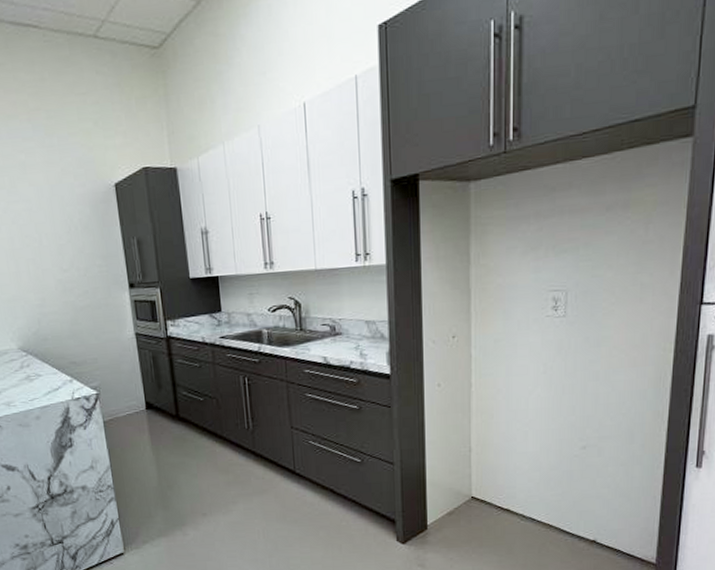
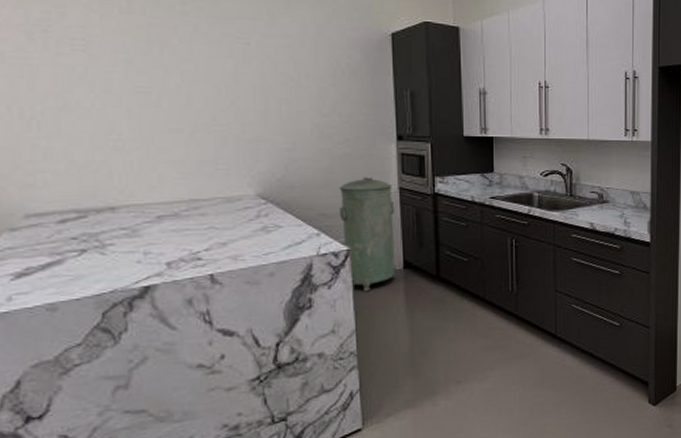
trash can: none [84,324,141,432] -> present [338,176,397,292]

